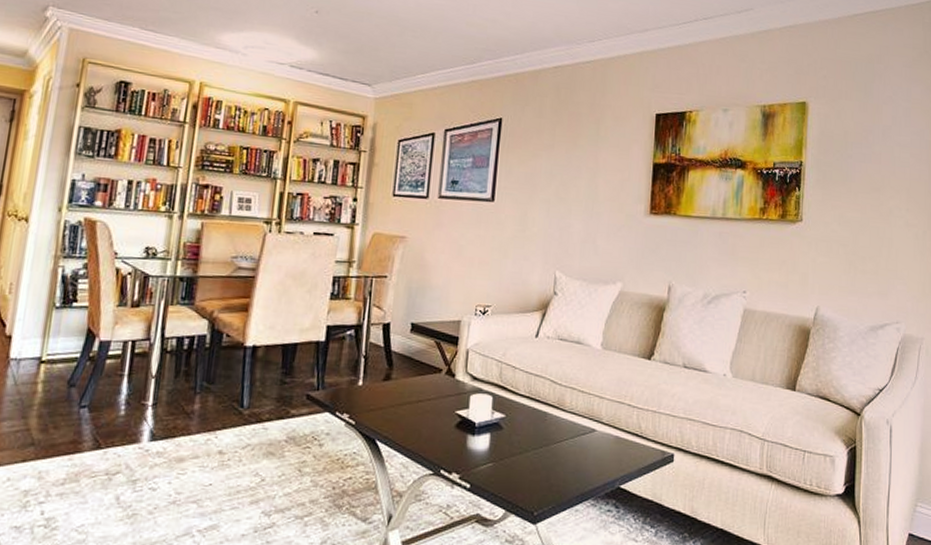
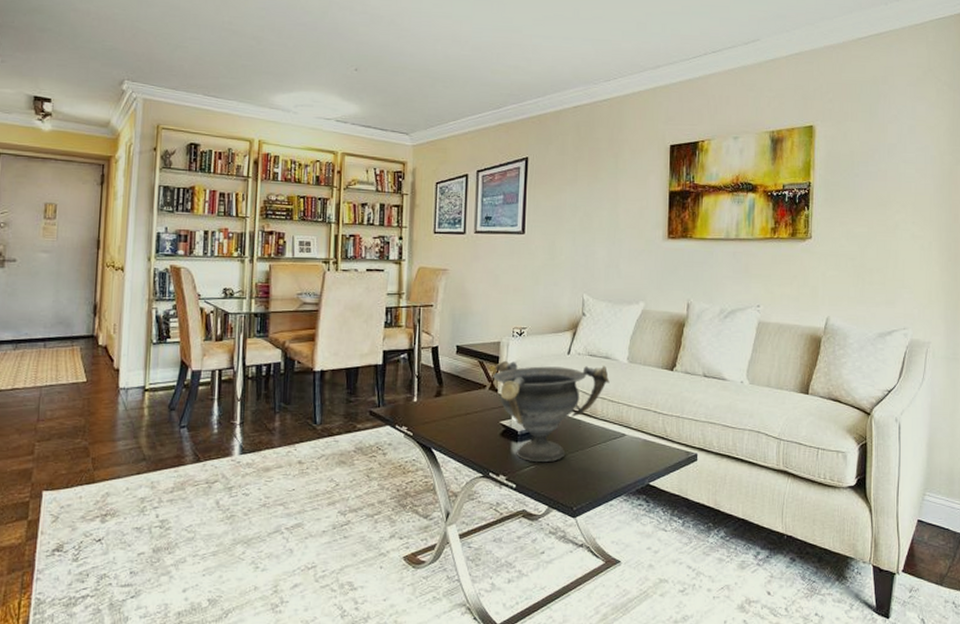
decorative bowl: none [450,341,581,460] -> present [493,360,610,463]

